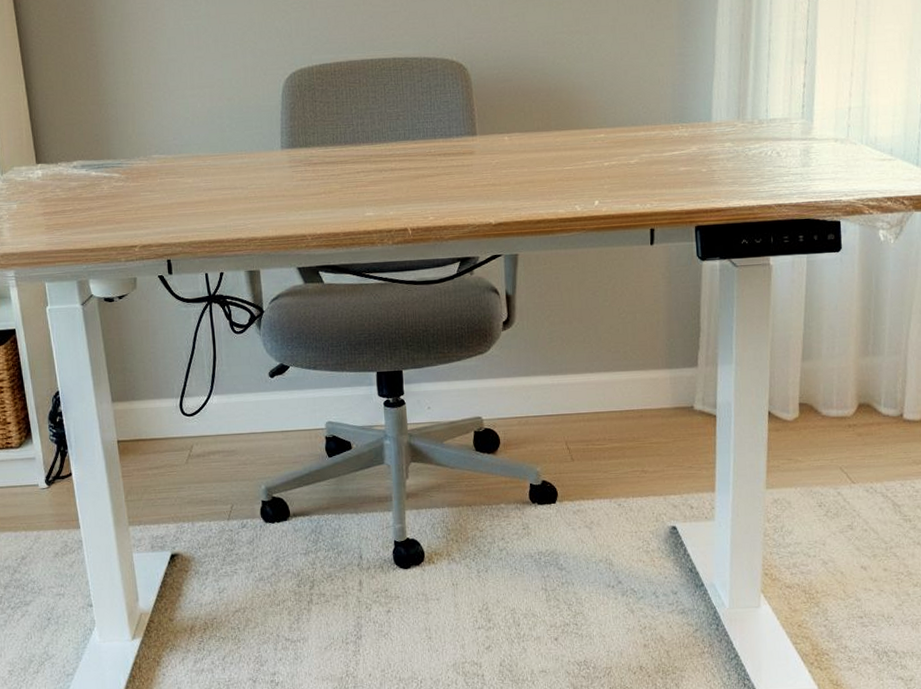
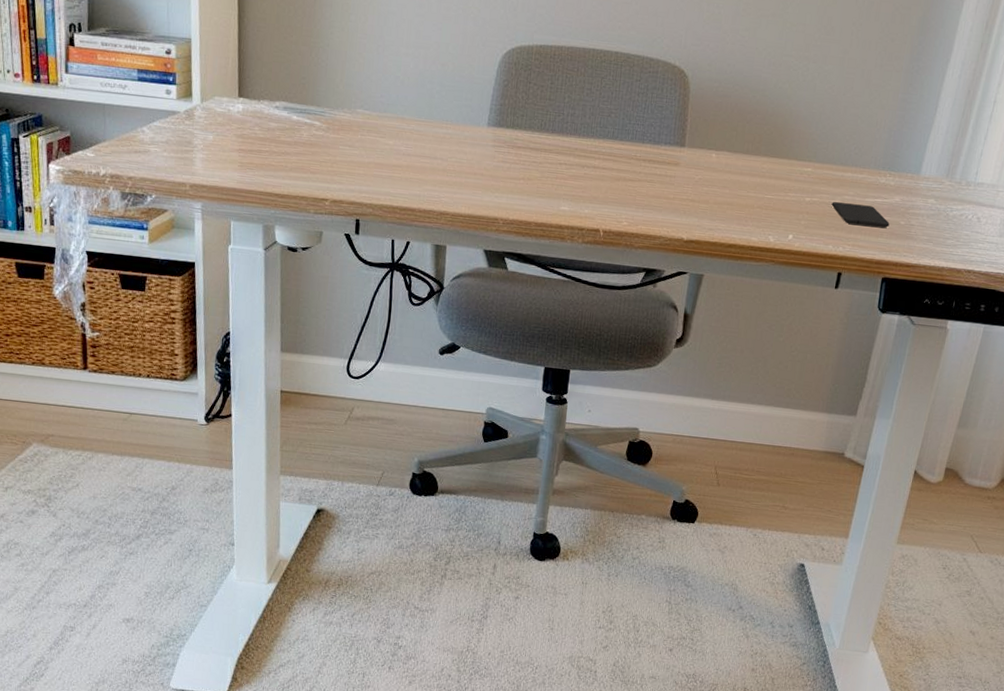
smartphone: none [631,159,692,180] -> present [831,202,890,228]

